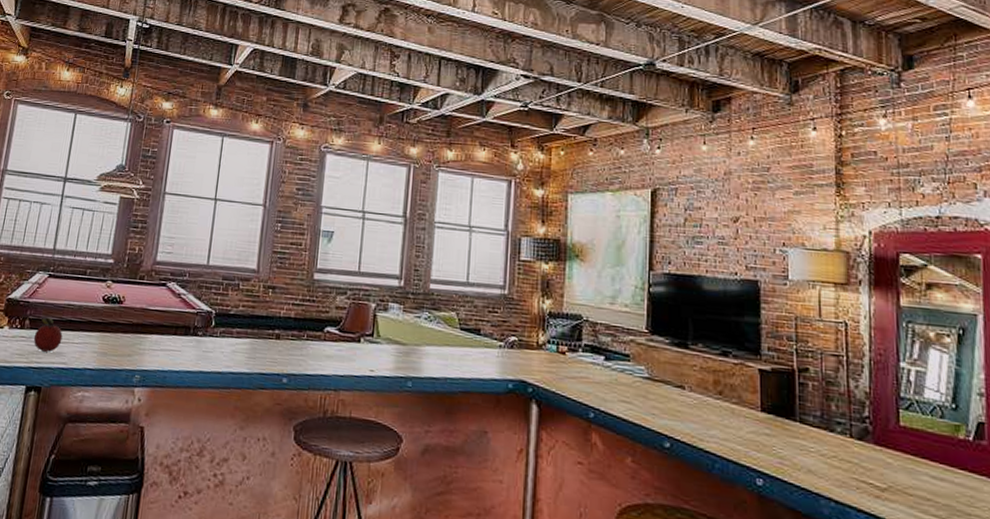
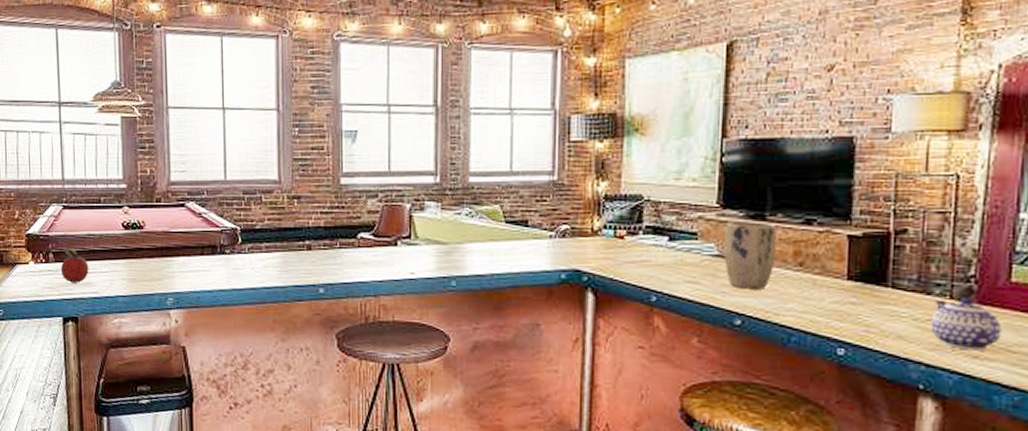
plant pot: none [654,347,698,415] -> present [724,221,777,290]
teapot: none [836,436,898,491] -> present [931,297,1002,351]

